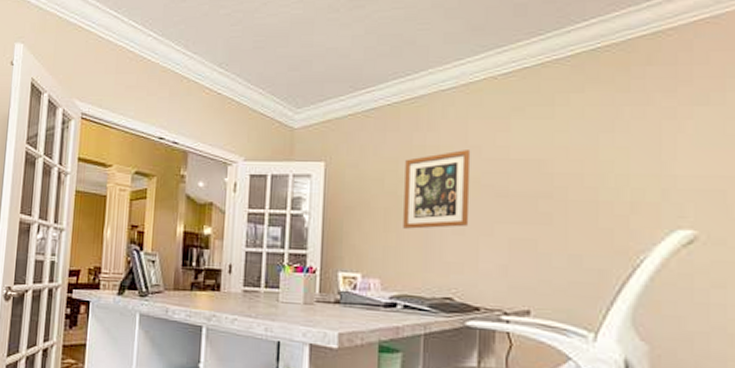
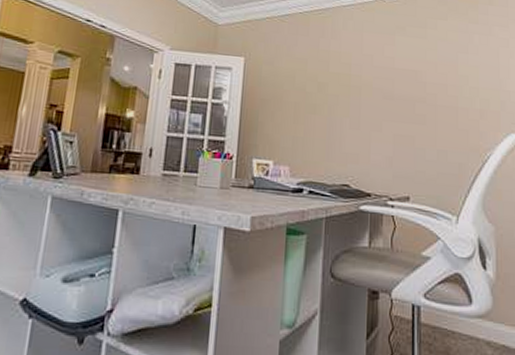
wall art: present [403,150,471,229] -> none [310,57,365,123]

